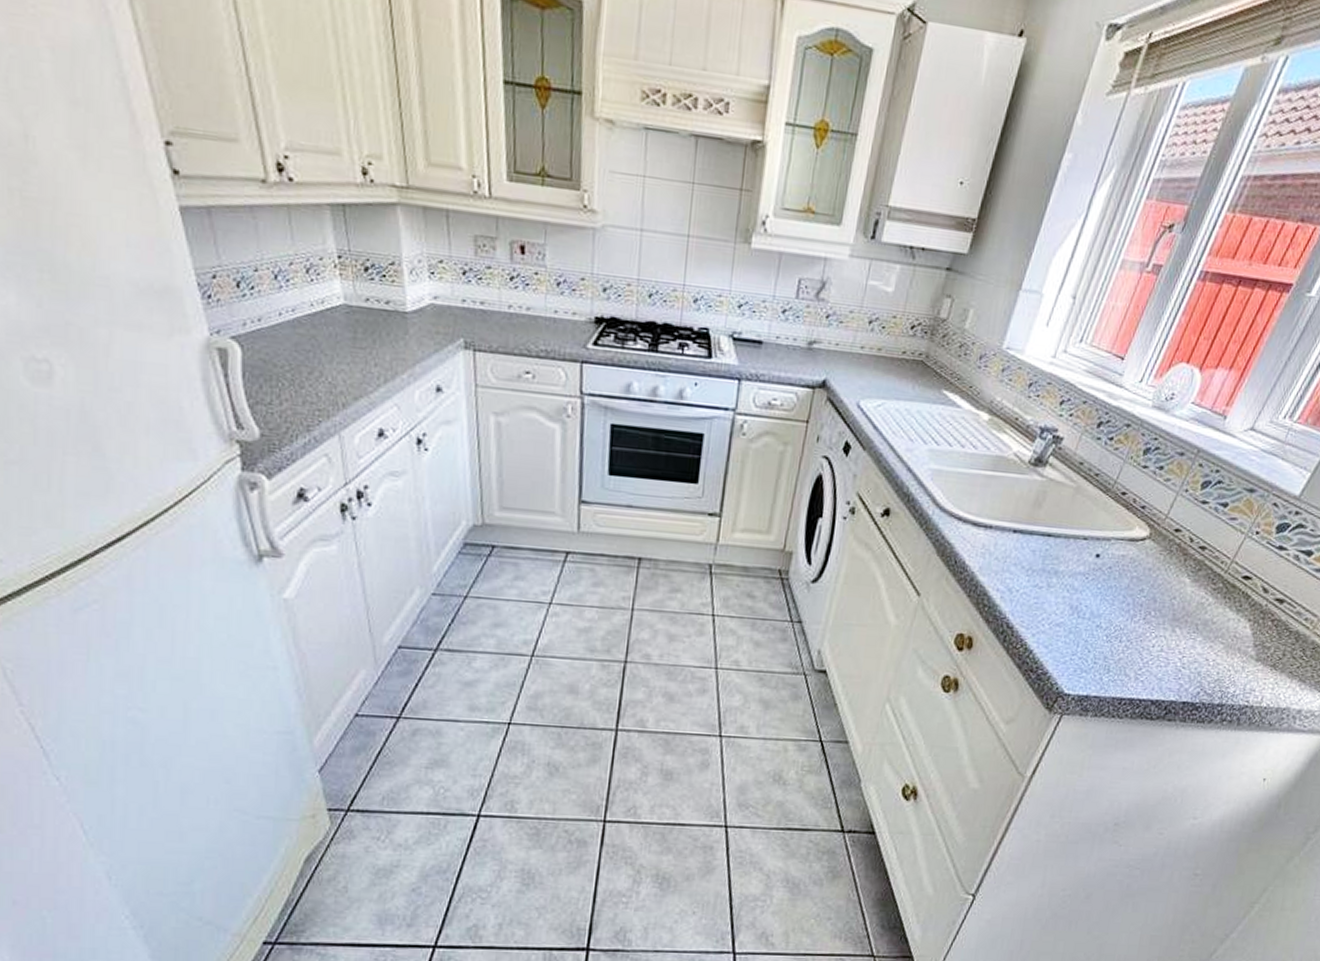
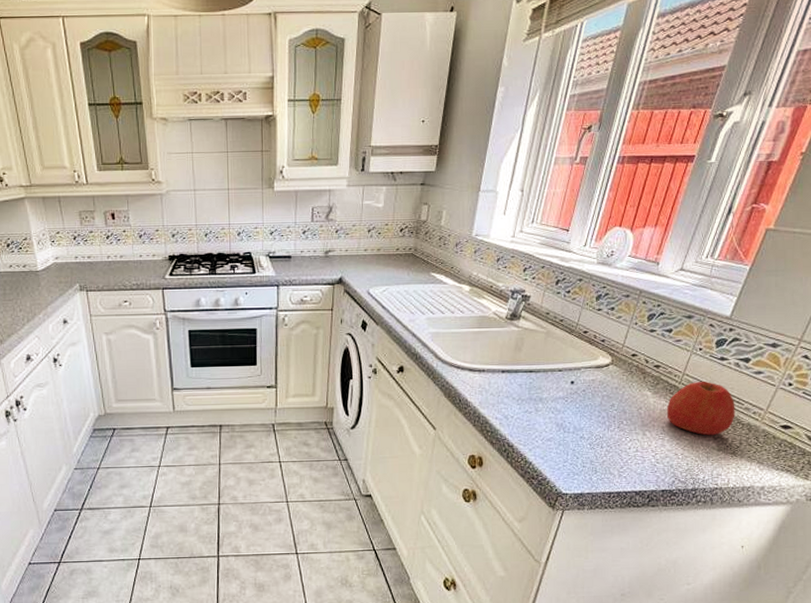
apple: none [1203,573,1286,642] -> present [666,382,735,436]

